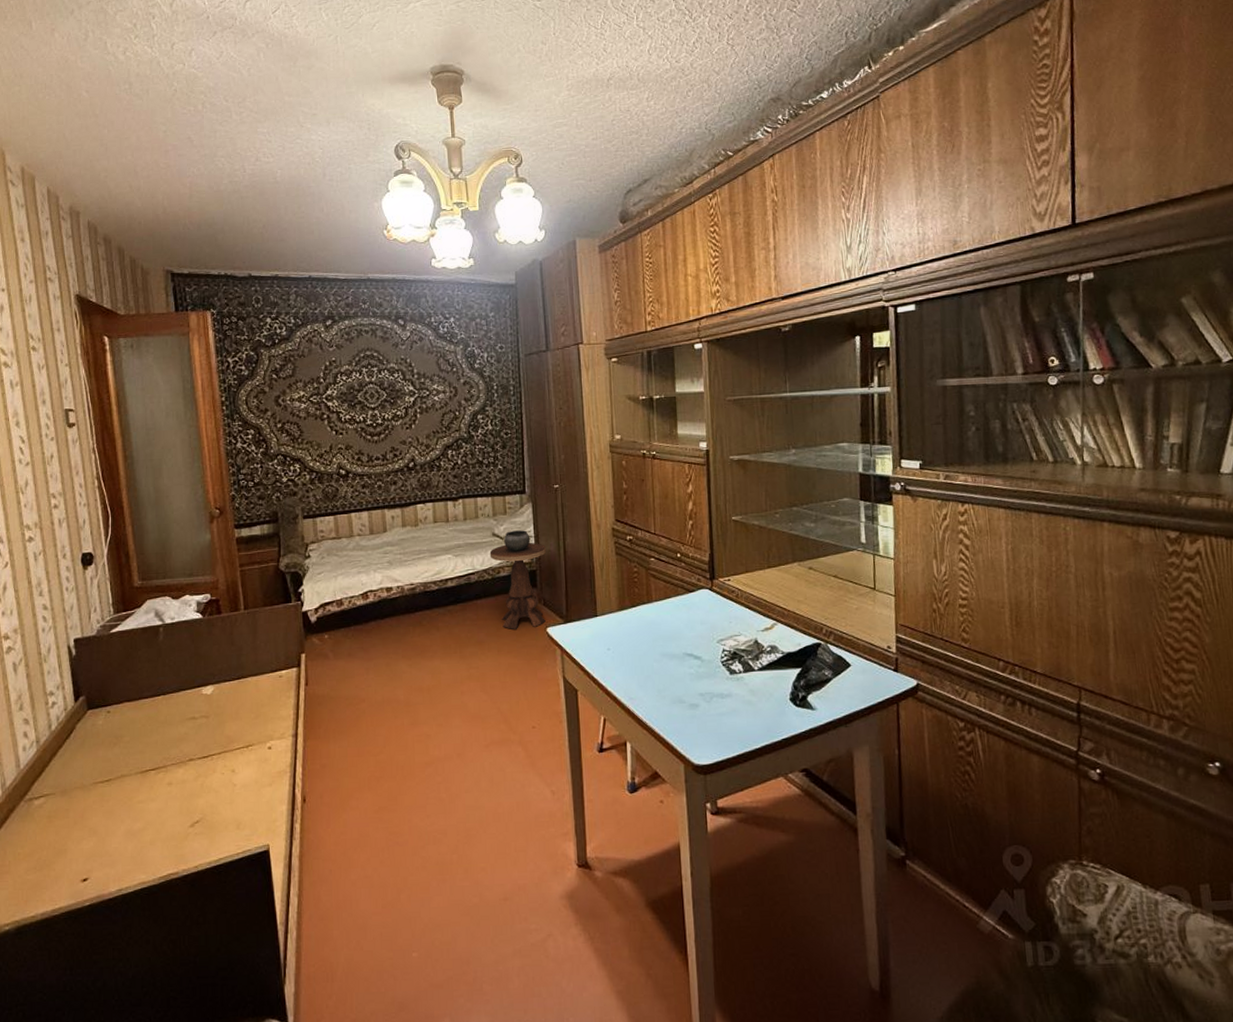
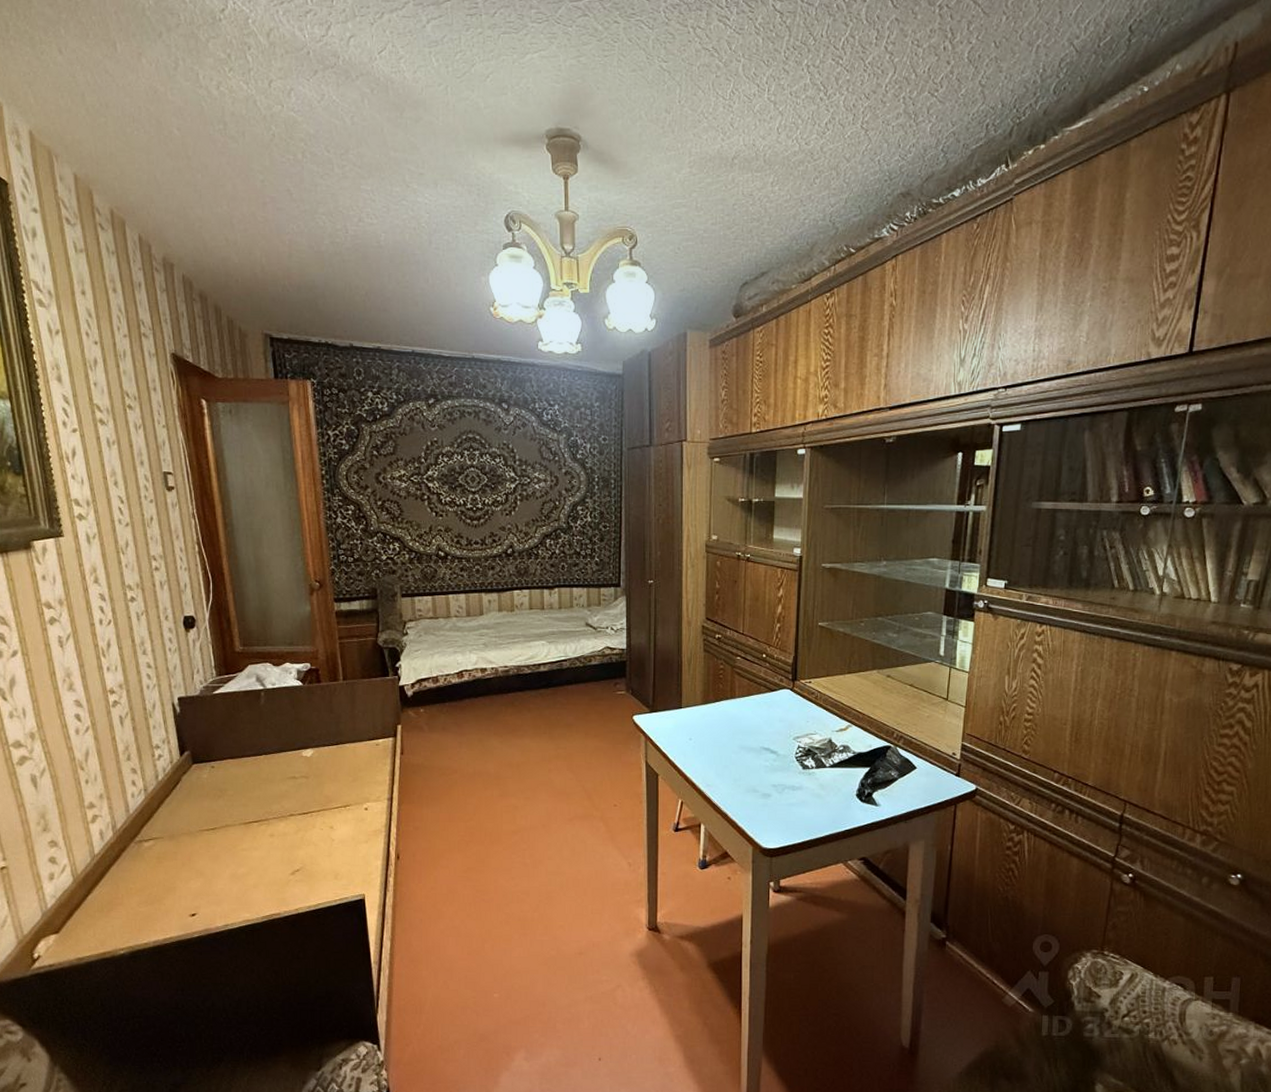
side table: present [489,530,546,629] -> none [582,622,636,715]

